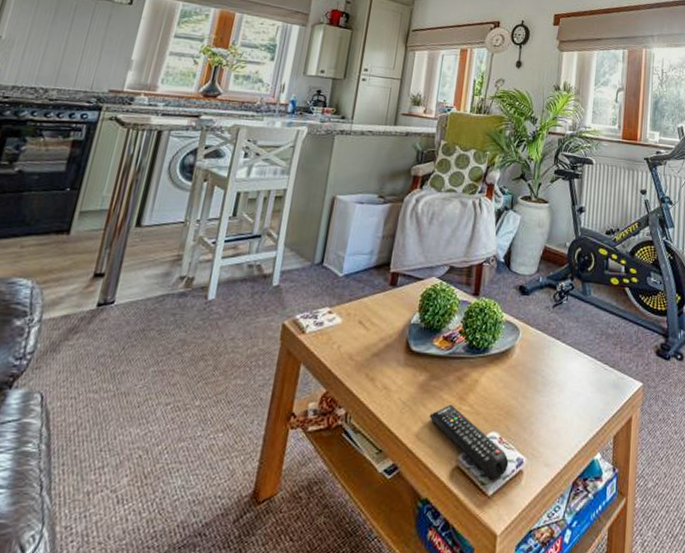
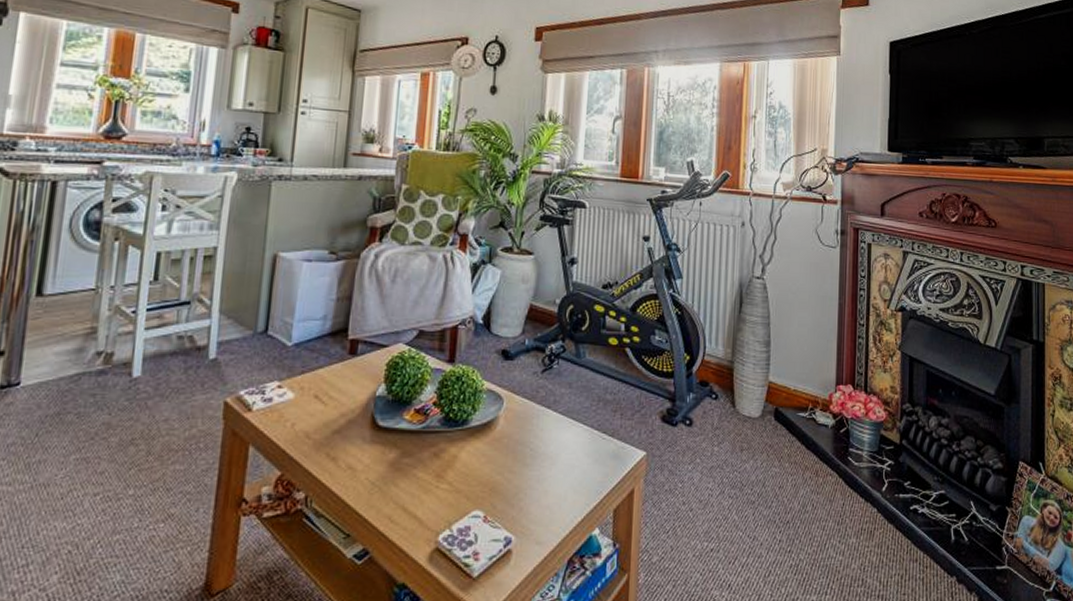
remote control: present [429,404,509,479] -> none [402,482,495,560]

